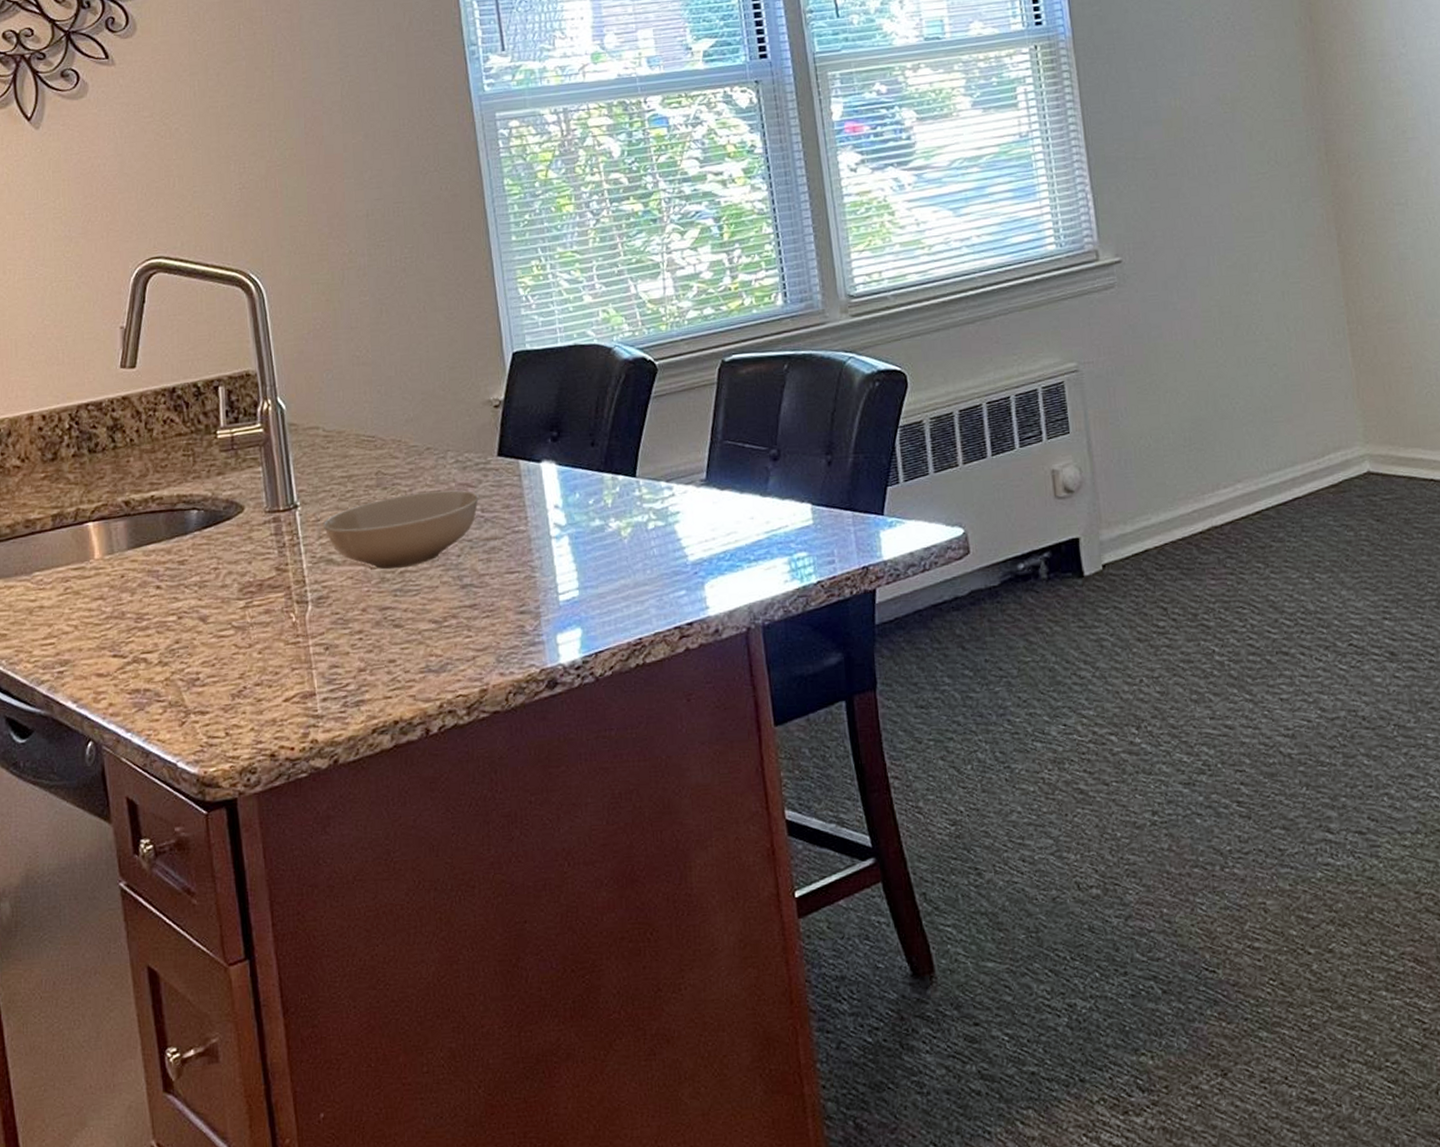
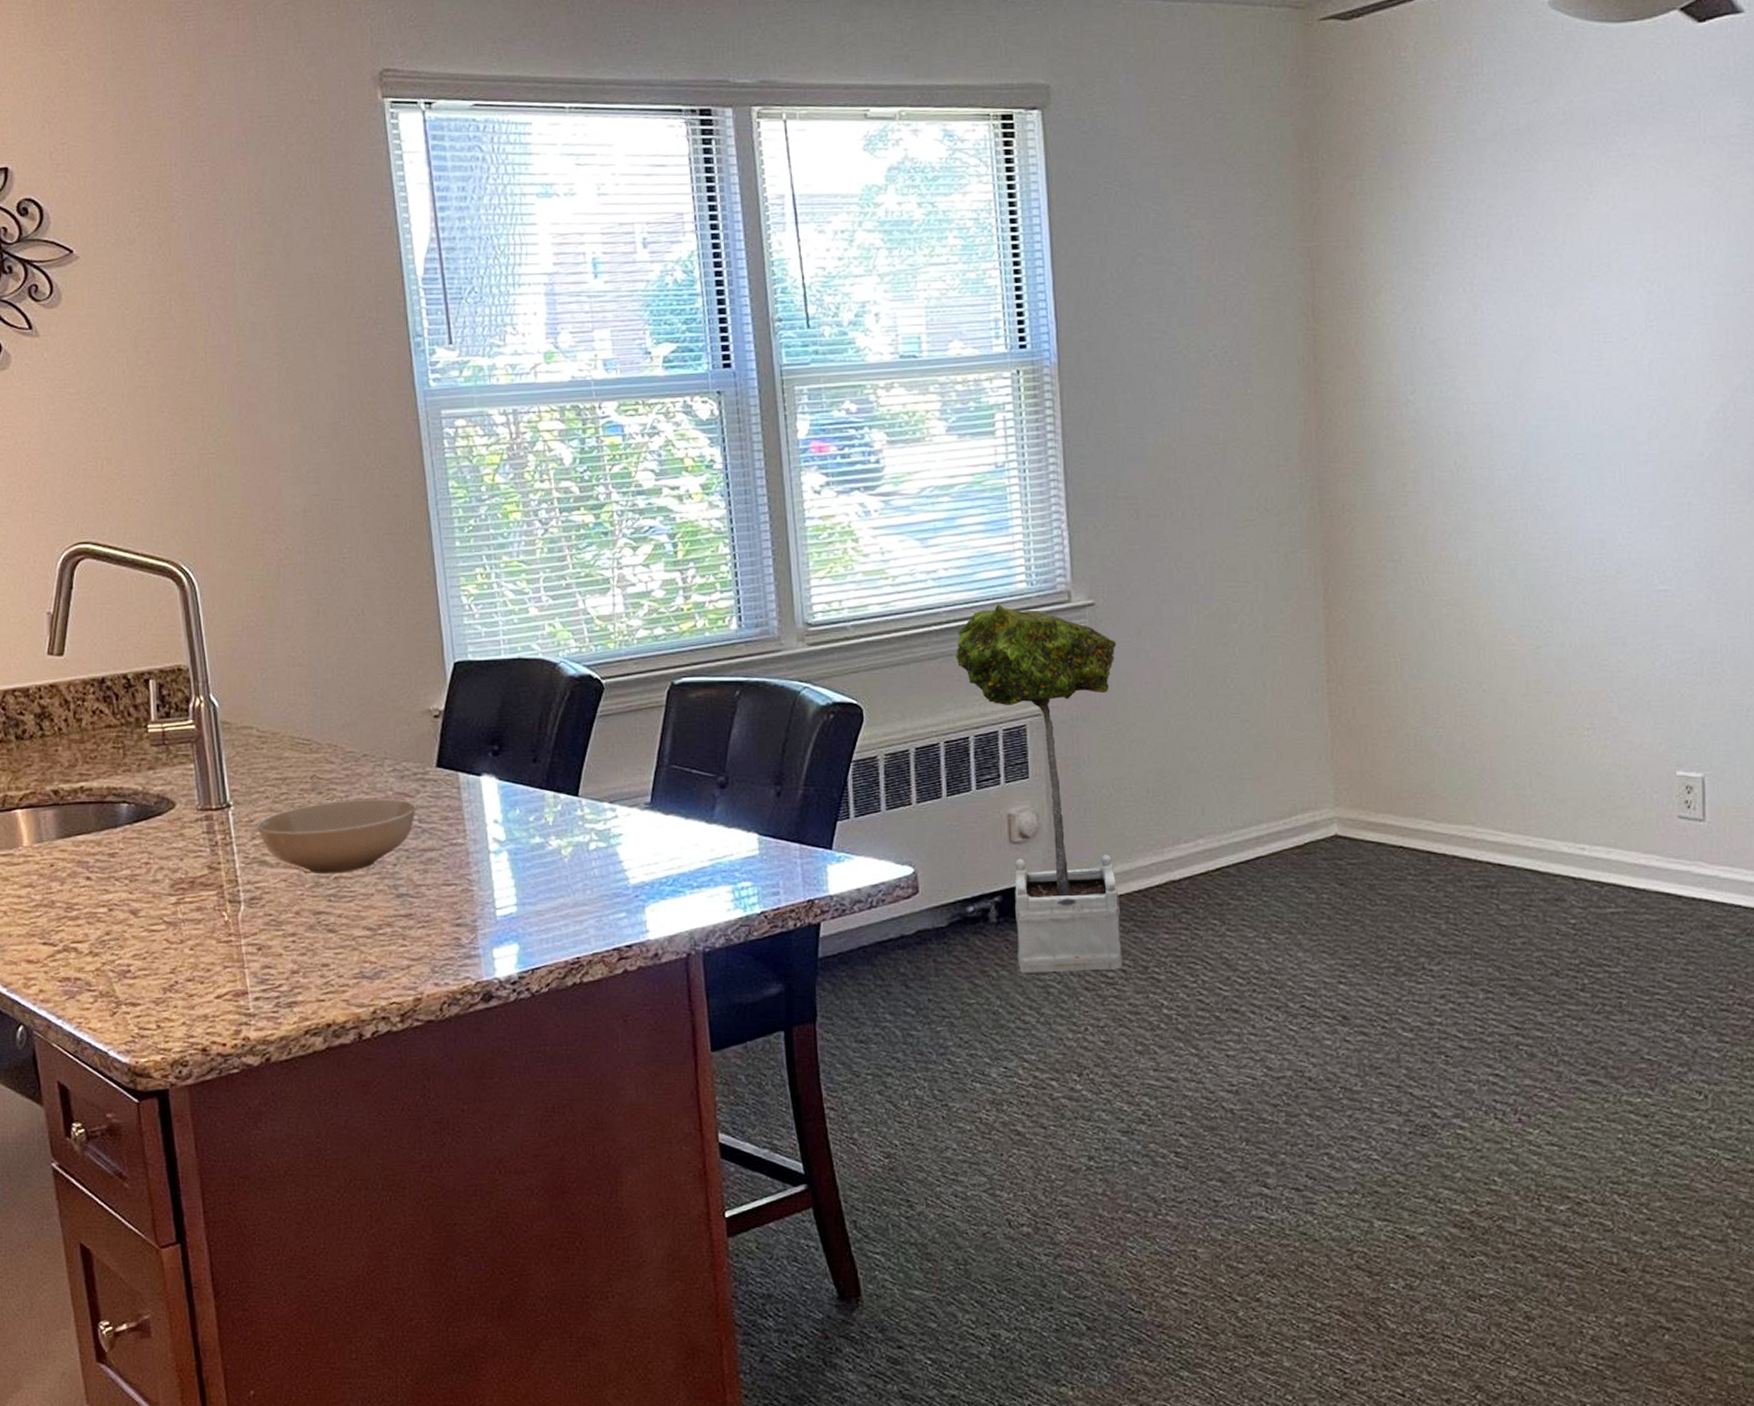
potted tree: none [993,266,1172,628] -> present [956,604,1122,974]

